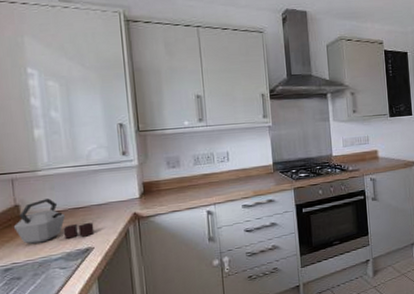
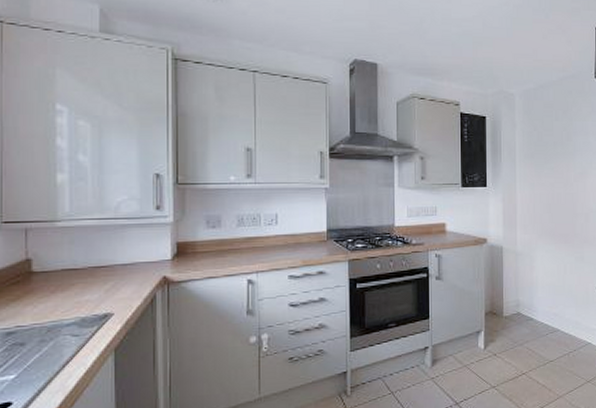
kettle: present [13,198,95,244] -> none [22,254,116,305]

